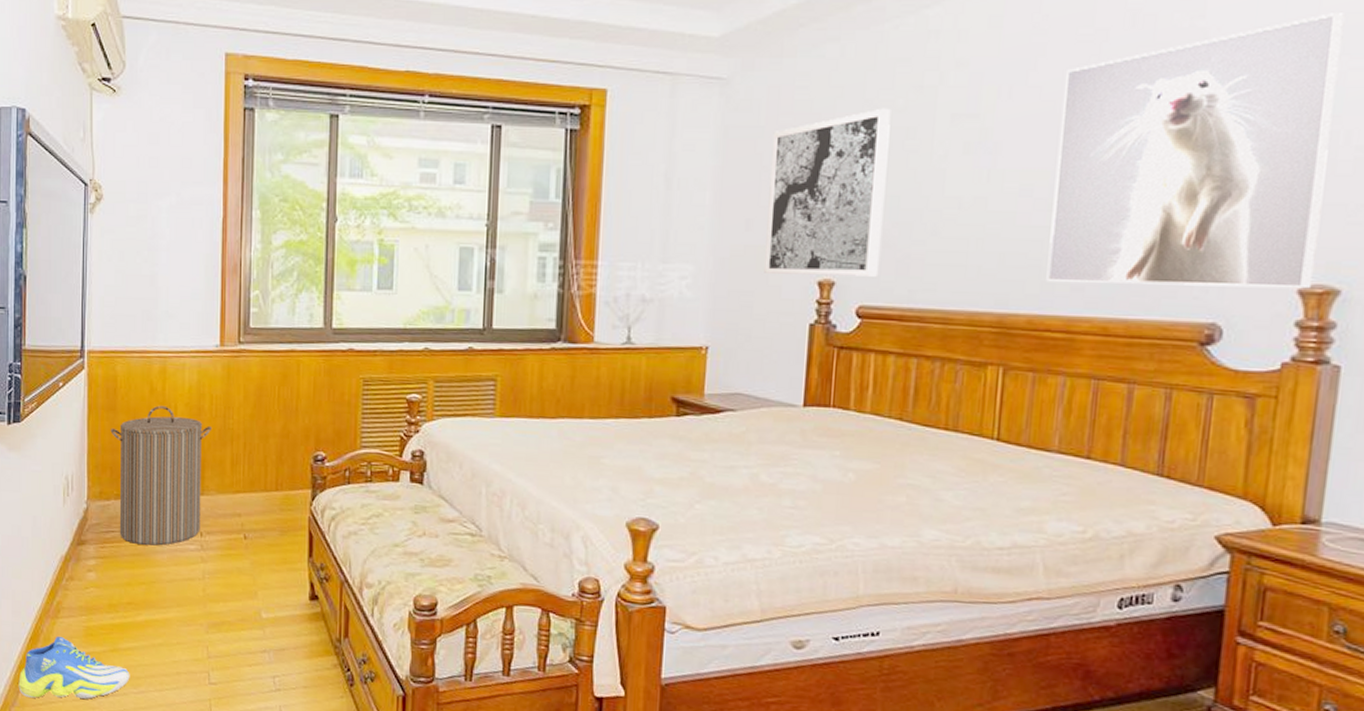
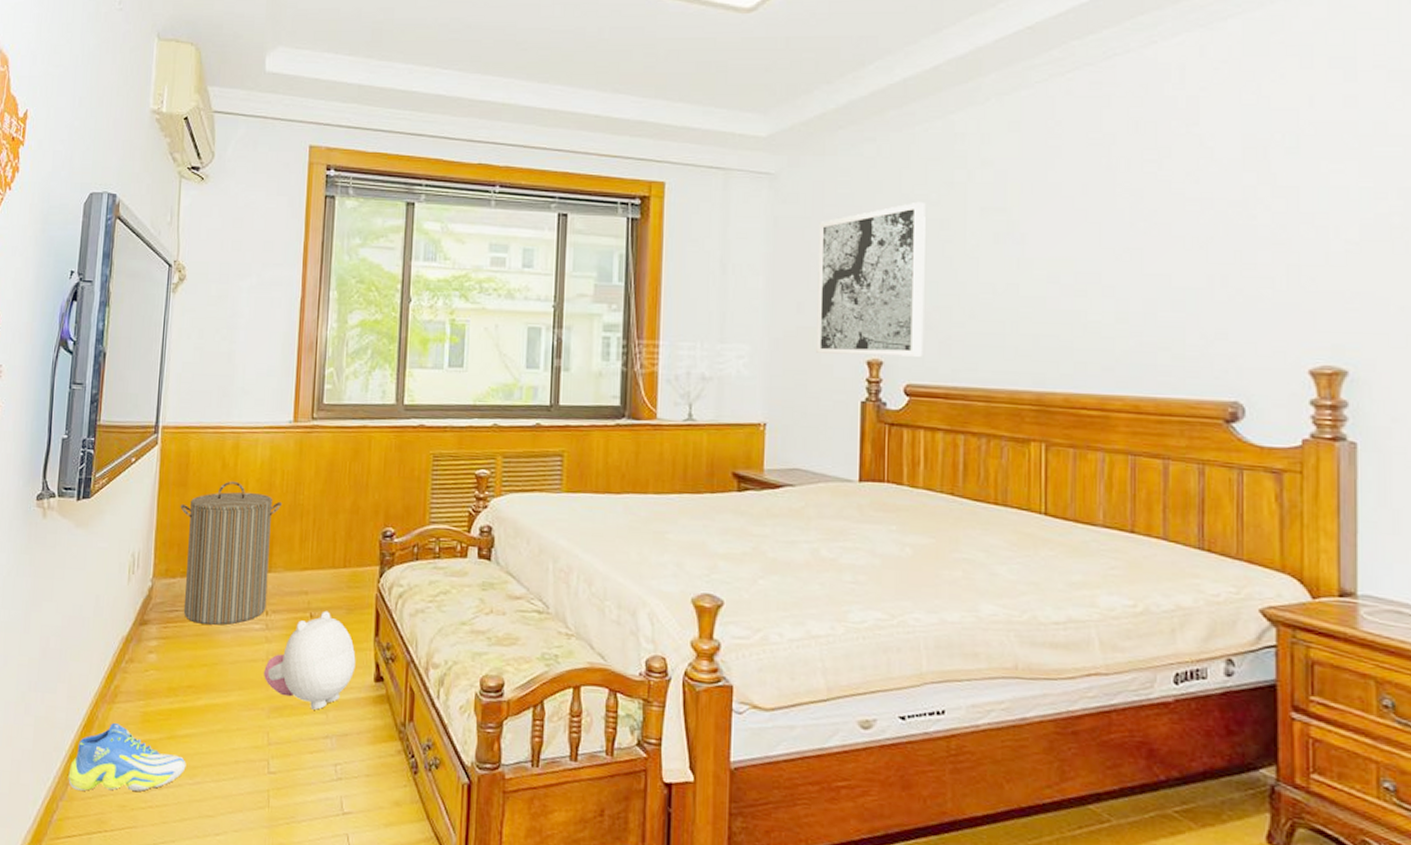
plush toy: none [201,532,291,626] -> present [264,610,356,710]
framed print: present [1046,13,1344,289] -> none [1079,123,1322,370]

